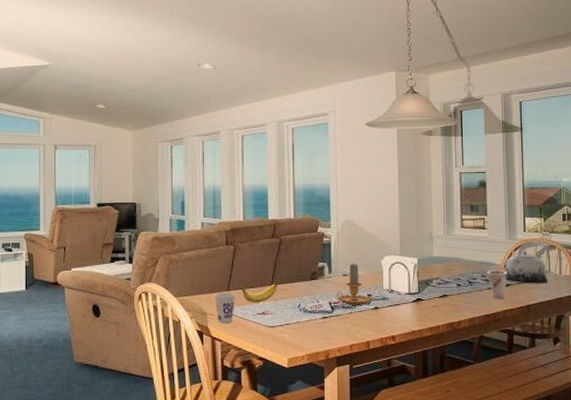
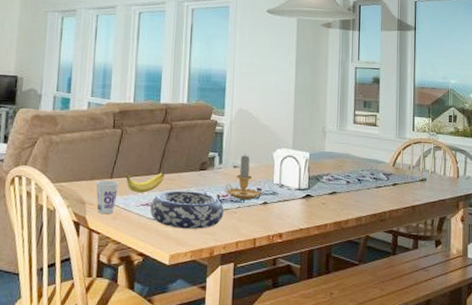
decorative bowl: none [266,300,336,334] -> present [150,190,224,229]
cup: present [487,270,507,299] -> none [376,168,395,199]
teapot: present [505,241,549,284] -> none [393,141,435,185]

